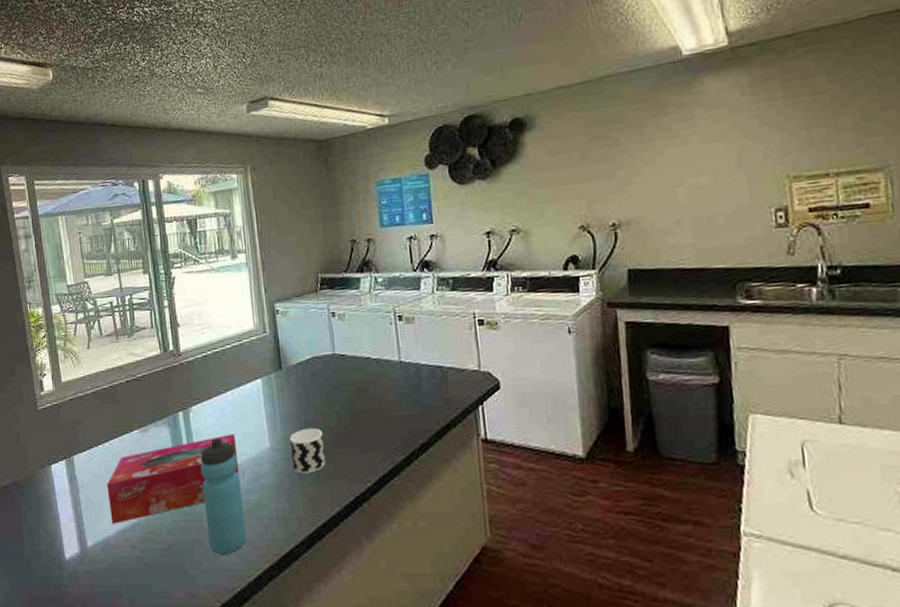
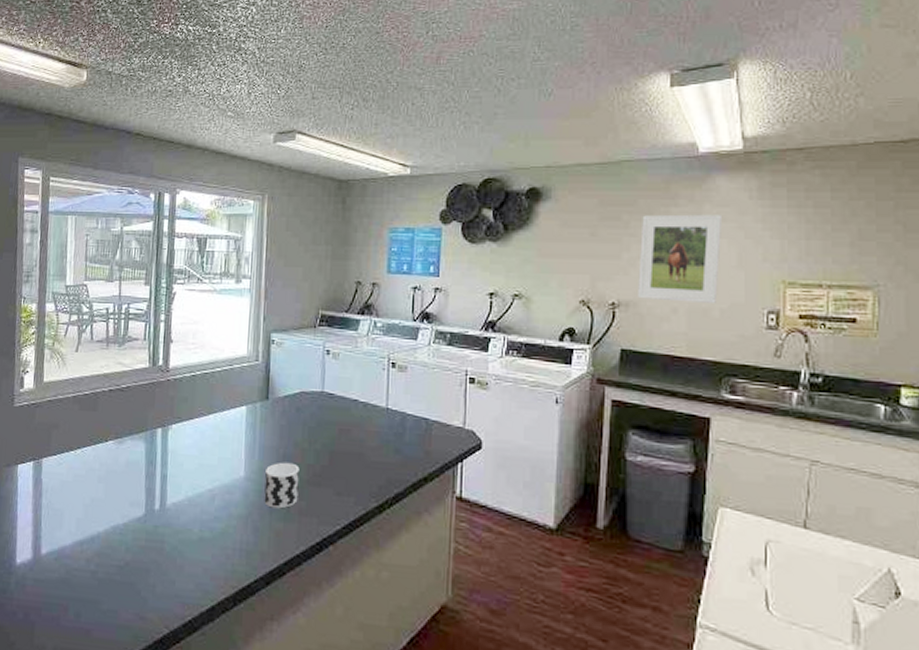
tissue box: present [106,433,239,524] -> none [70,457,211,534]
water bottle: present [200,437,247,554] -> none [167,459,209,580]
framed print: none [632,117,721,216] -> present [638,214,723,305]

